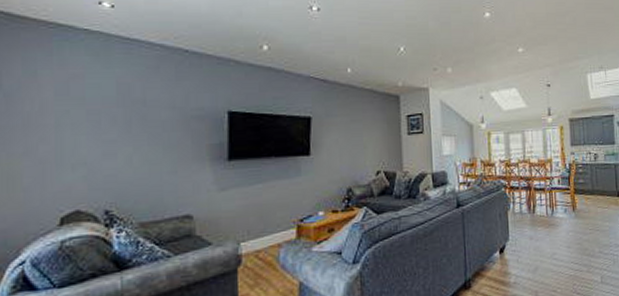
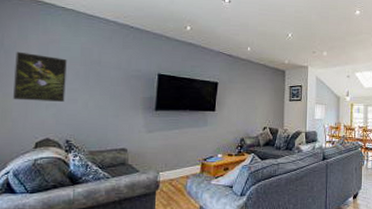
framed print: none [22,94,98,162] -> present [13,51,67,102]

